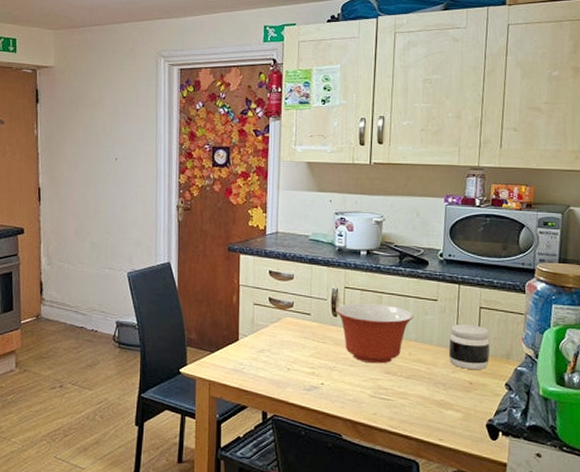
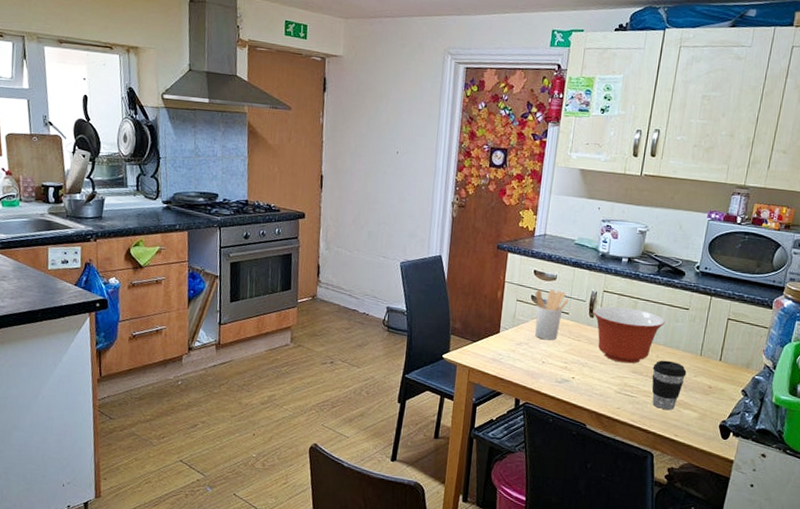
utensil holder: none [272,290,309,345] -> present [535,289,569,340]
coffee cup: none [406,357,444,412] -> present [651,360,687,411]
jar: present [448,323,490,369] -> none [693,332,734,375]

